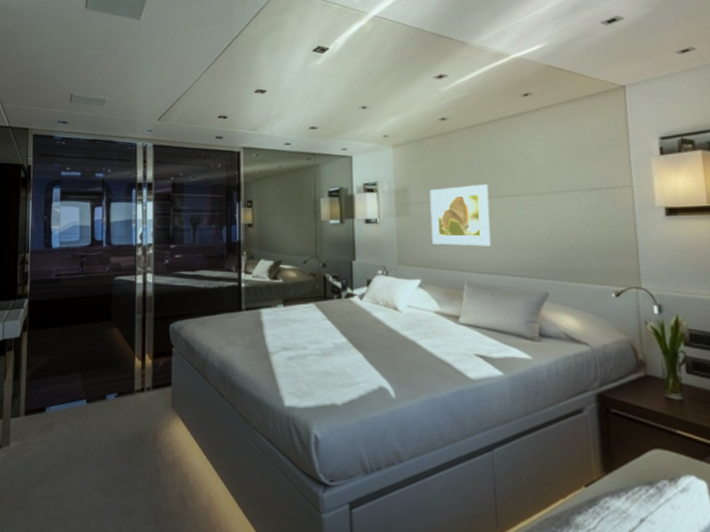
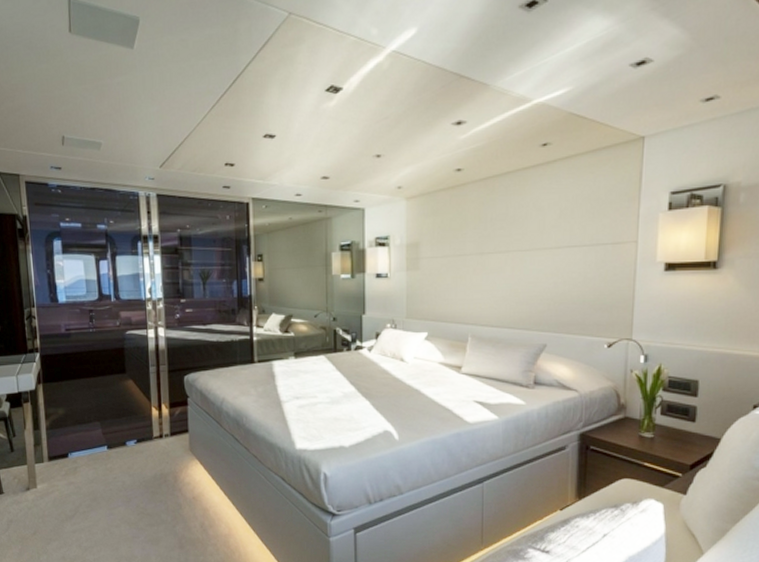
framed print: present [429,184,491,247] -> none [440,239,499,301]

